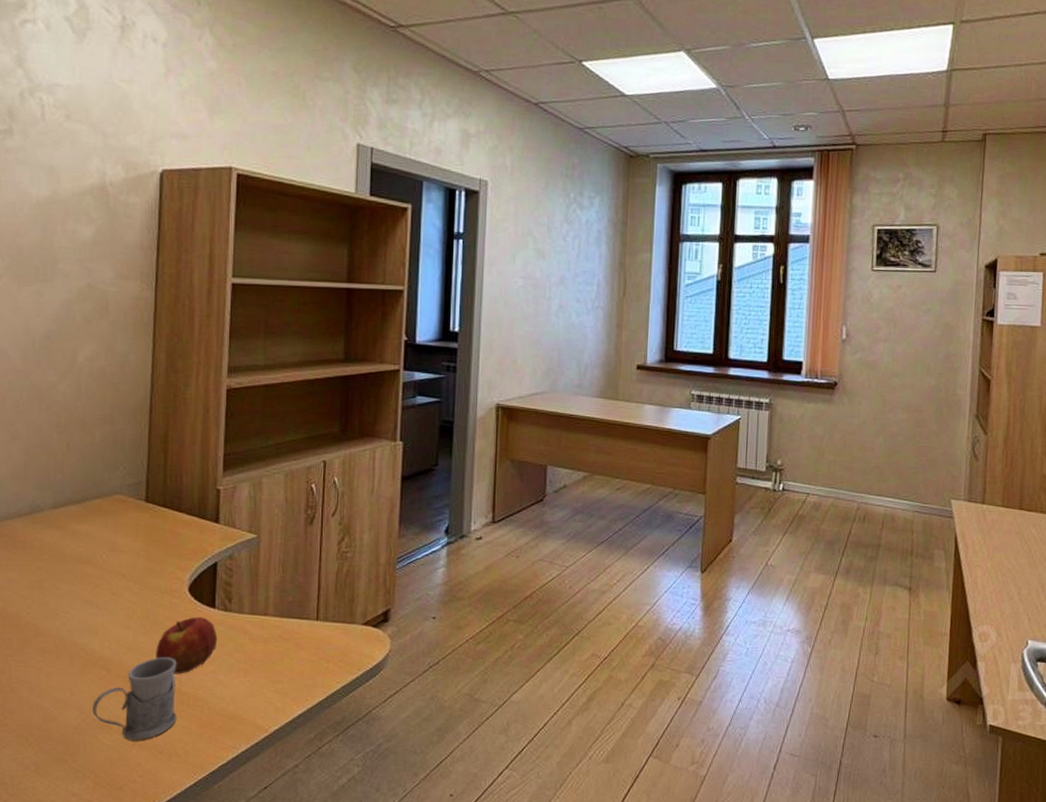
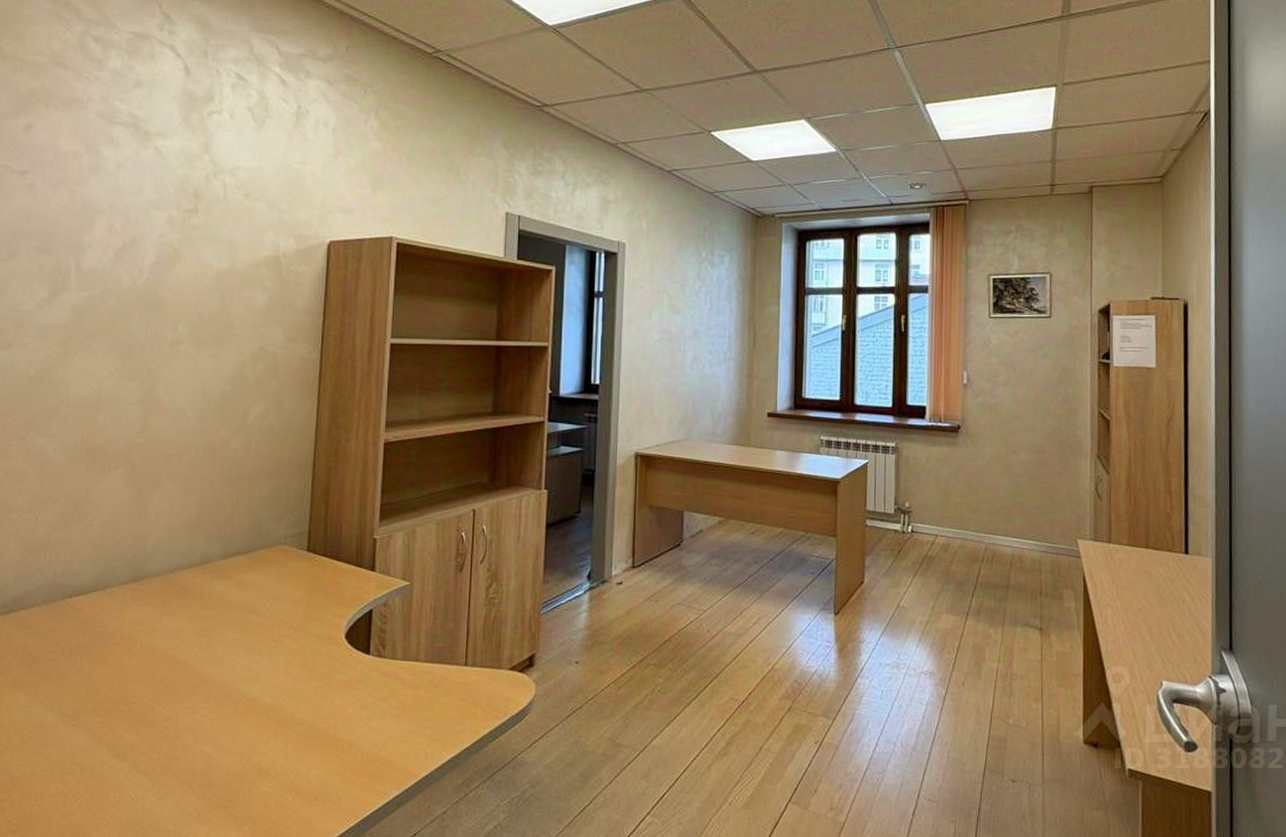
mug: present [92,657,177,740] -> none [252,704,333,787]
apple: present [156,616,218,674] -> none [313,662,372,720]

